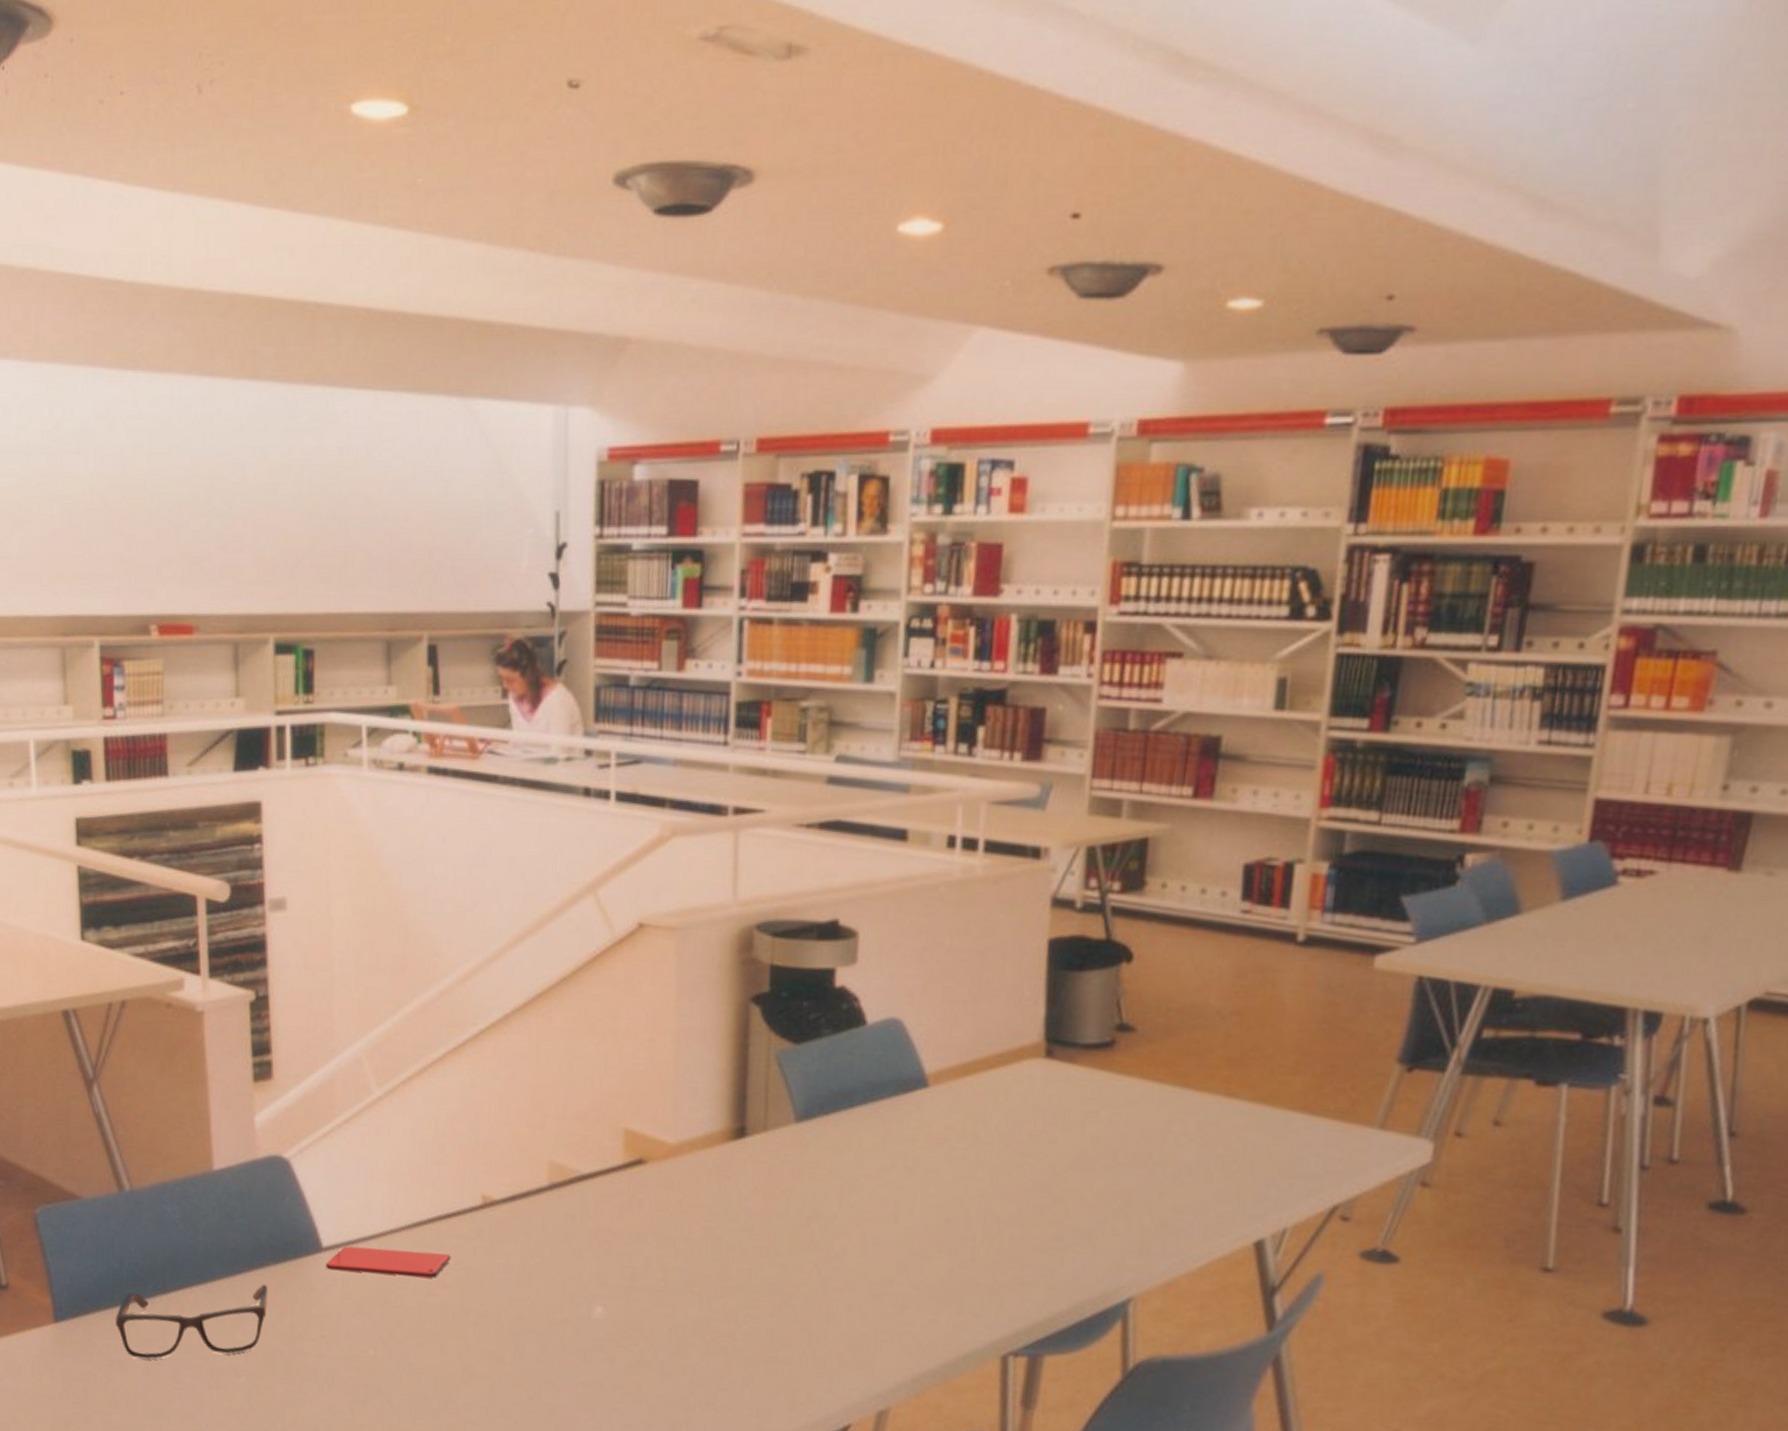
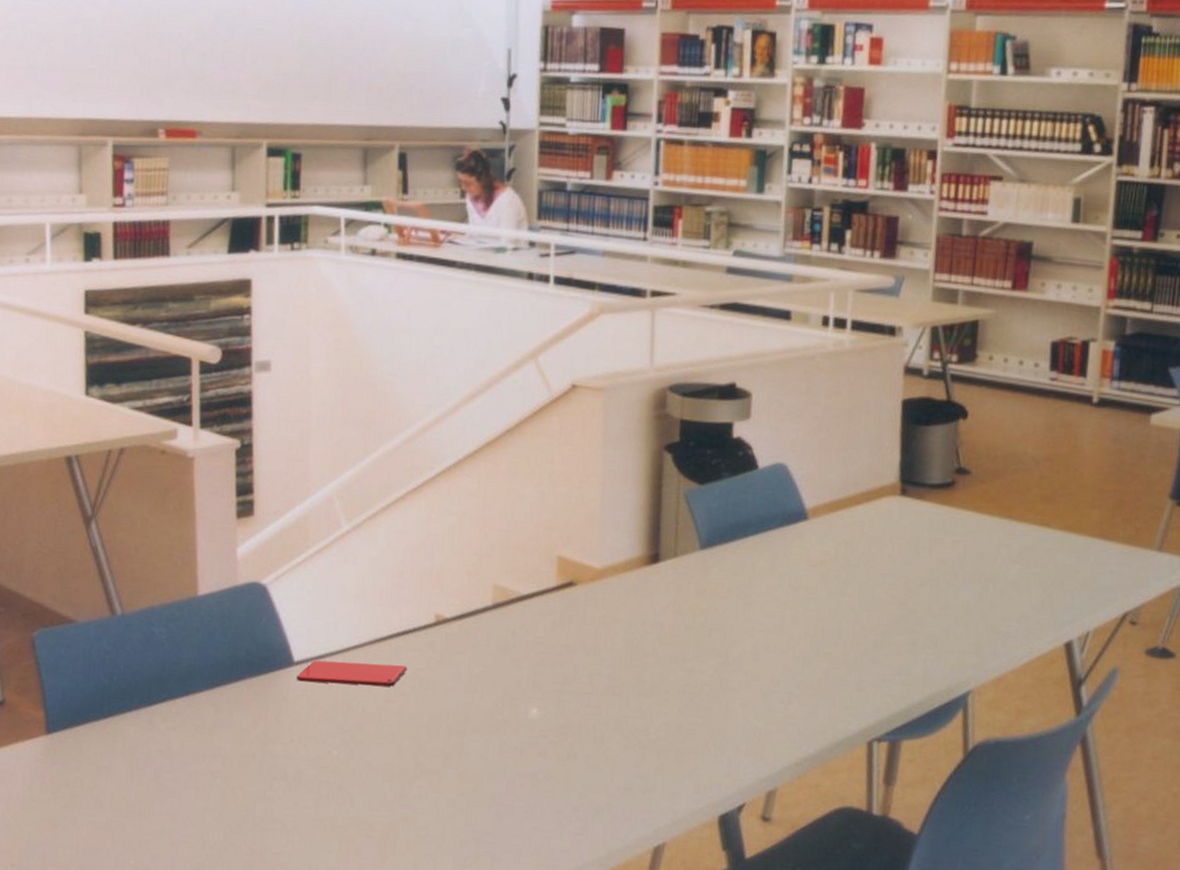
eyeglasses: present [115,1284,269,1359] -> none [103,695,245,765]

